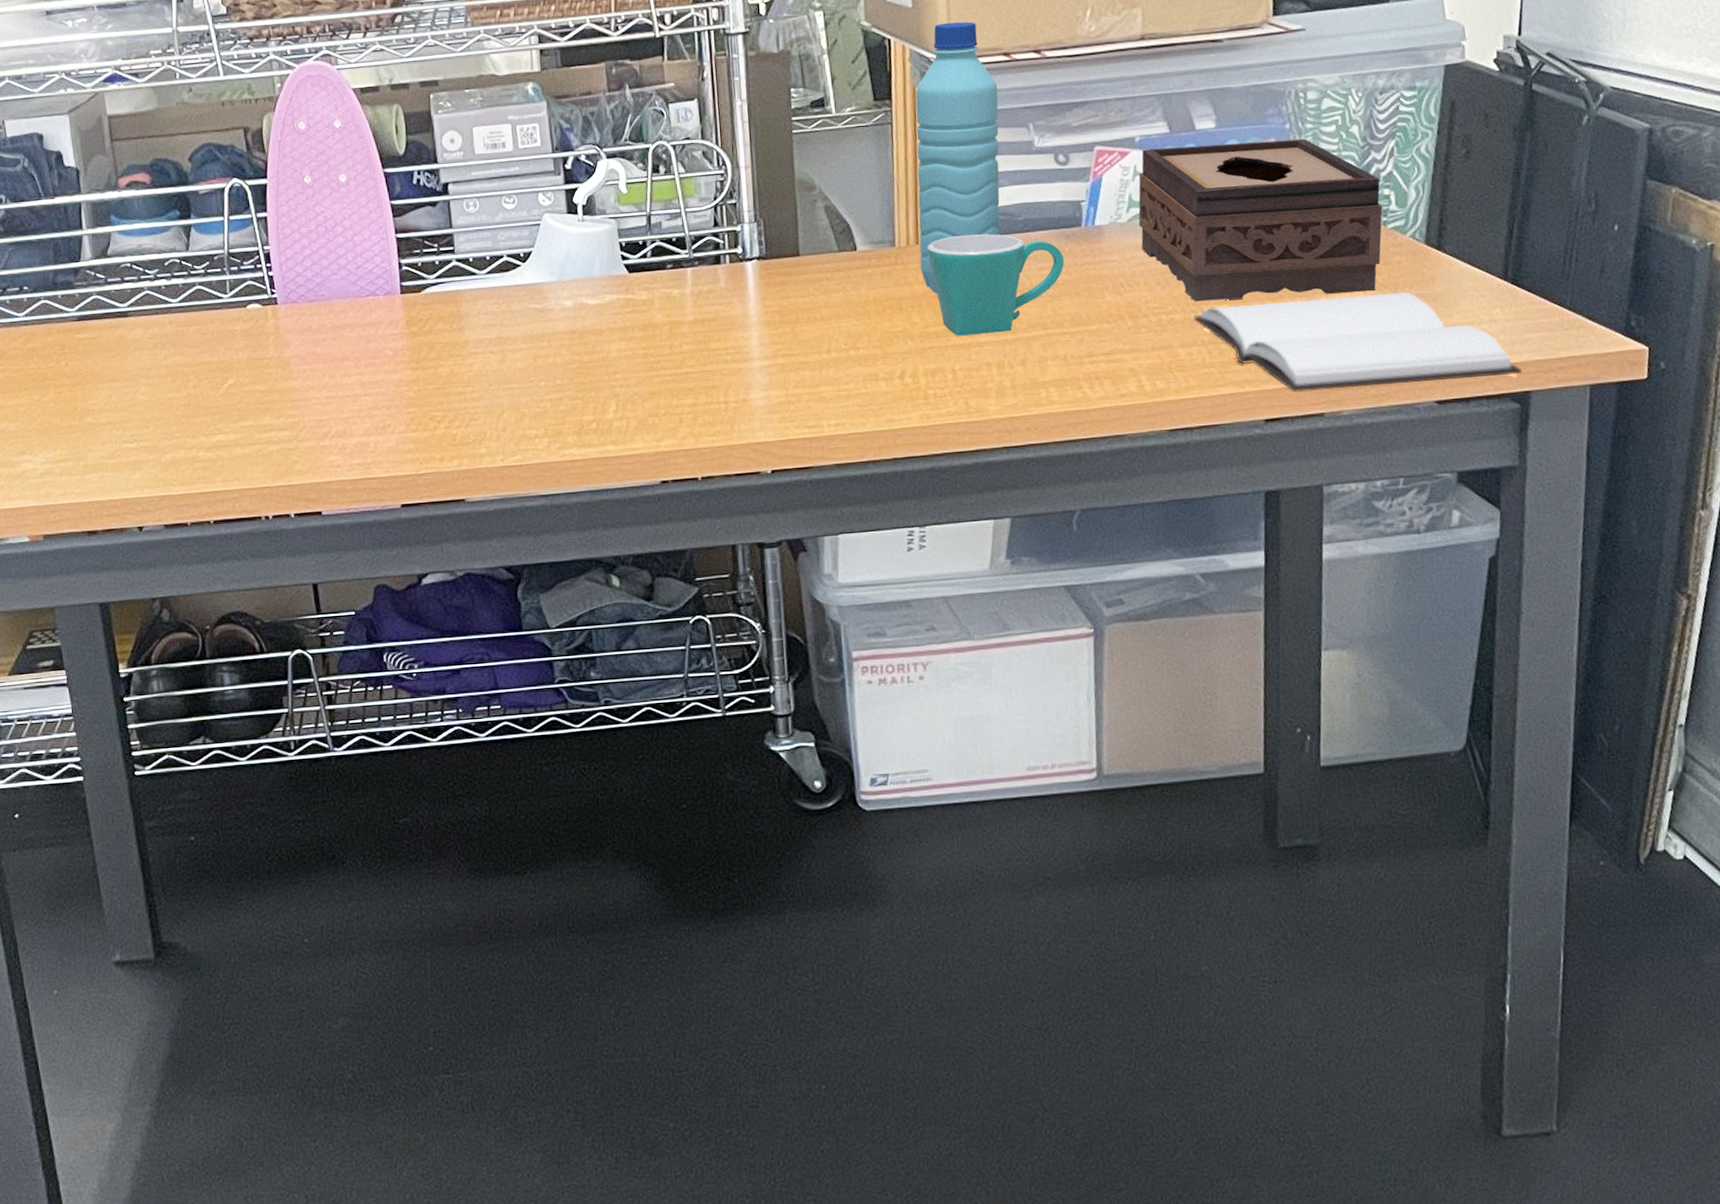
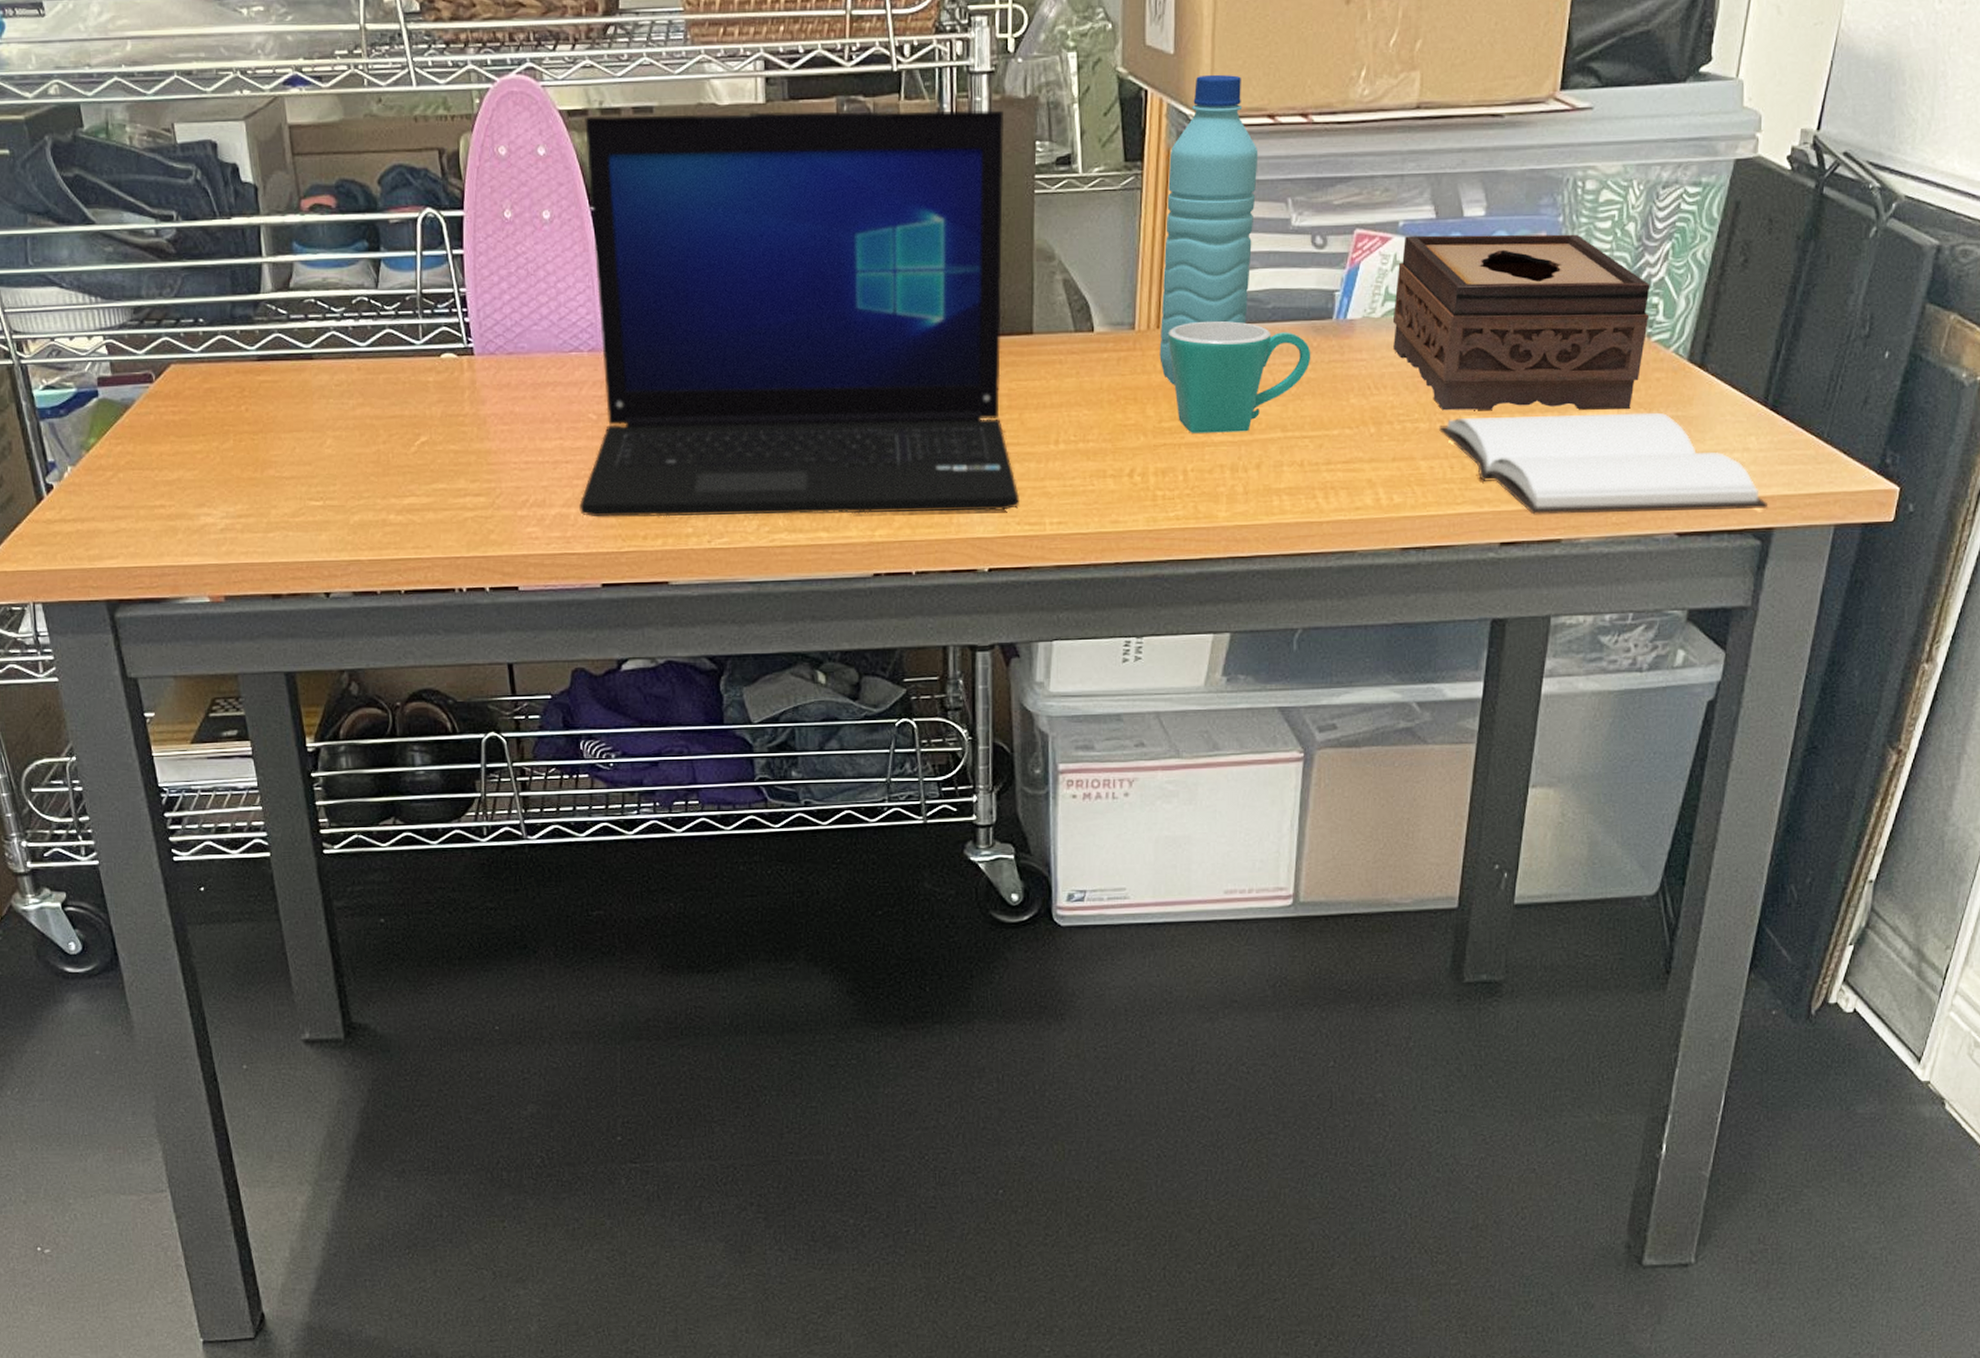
laptop: none [376,64,797,444] -> present [579,110,1019,517]

